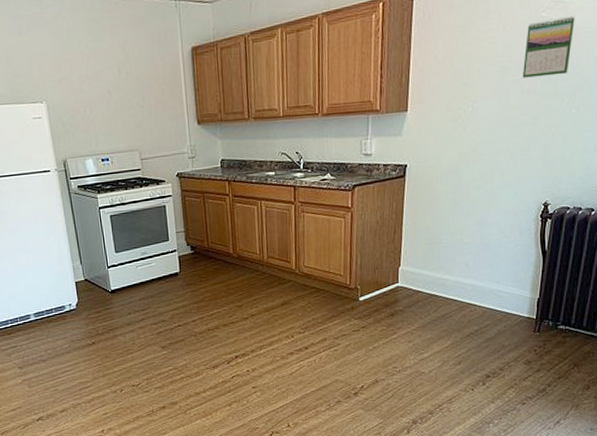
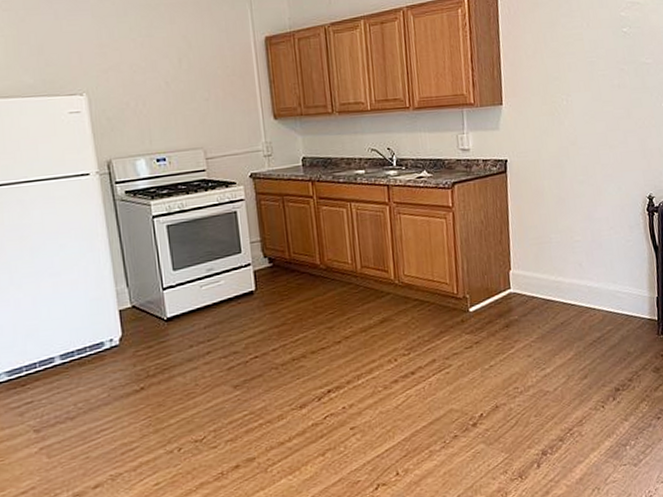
calendar: present [522,15,575,78] -> none [609,15,653,73]

